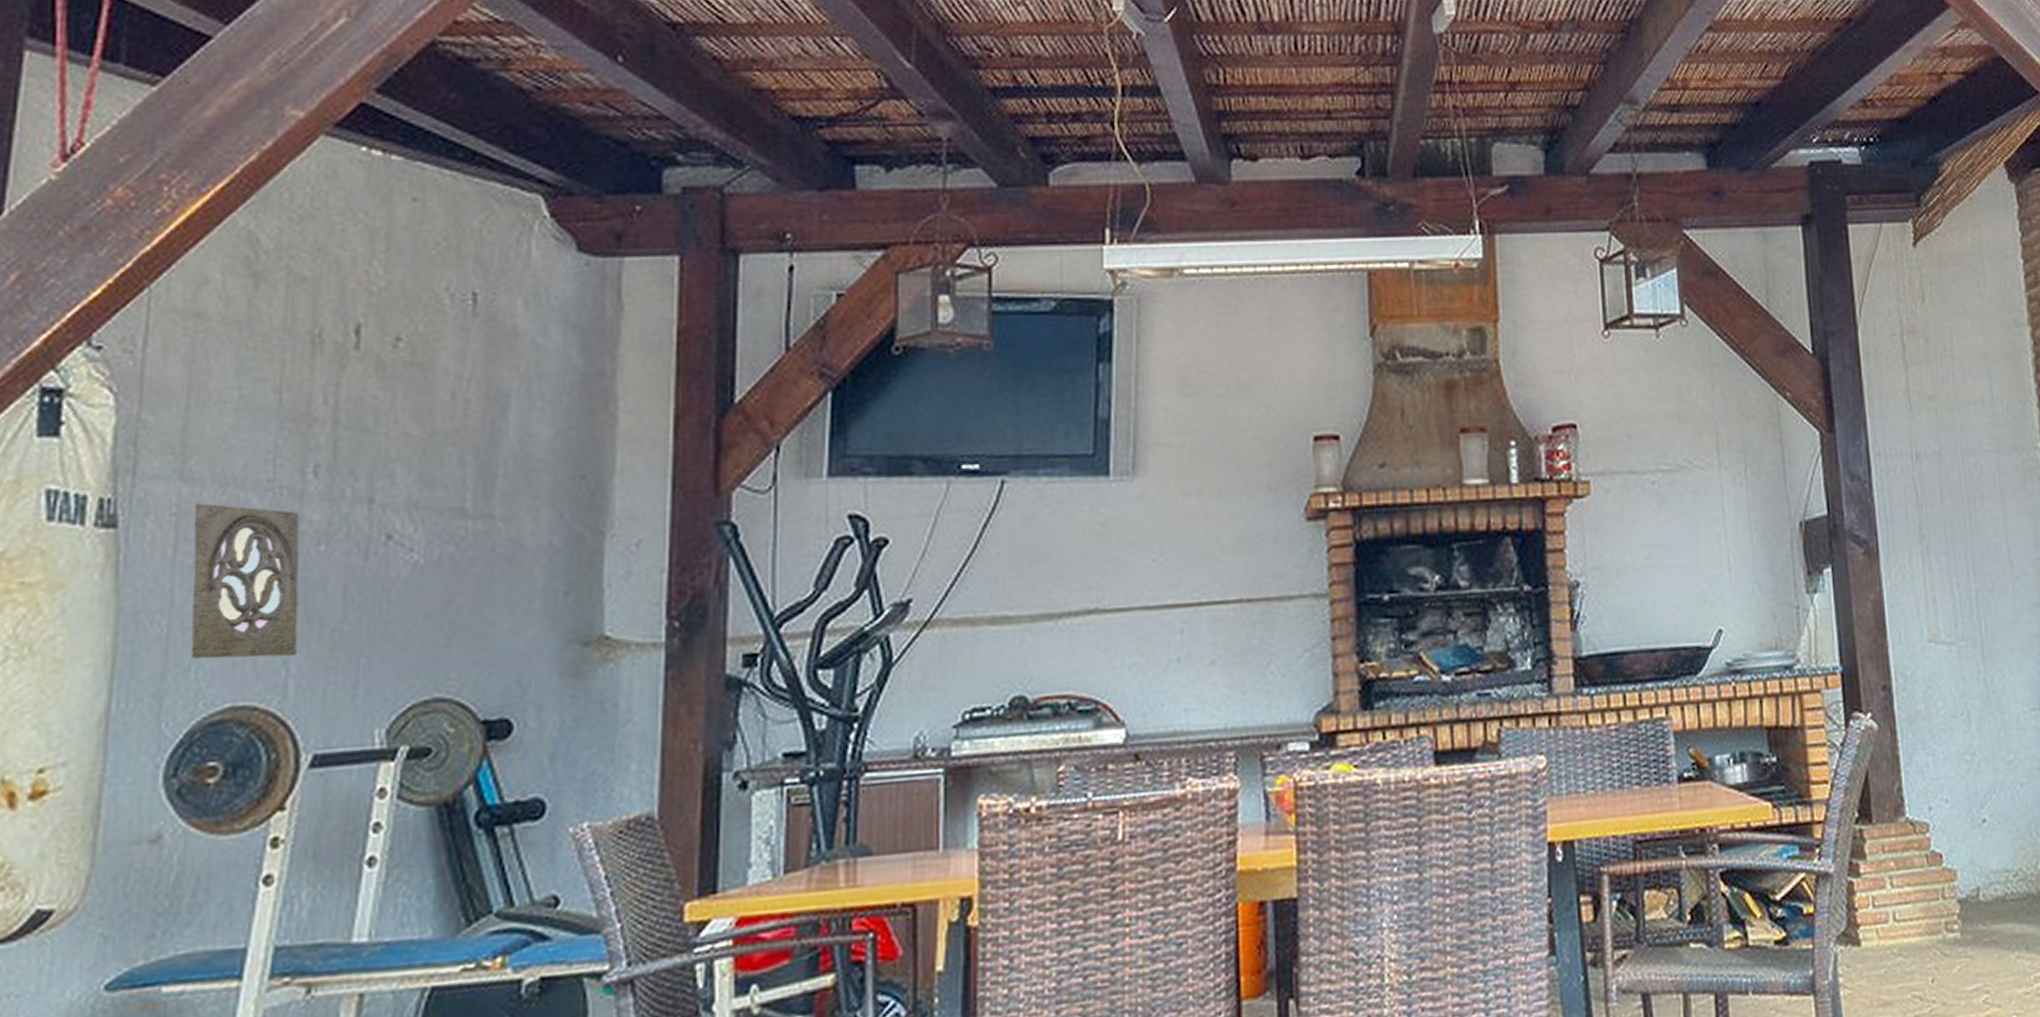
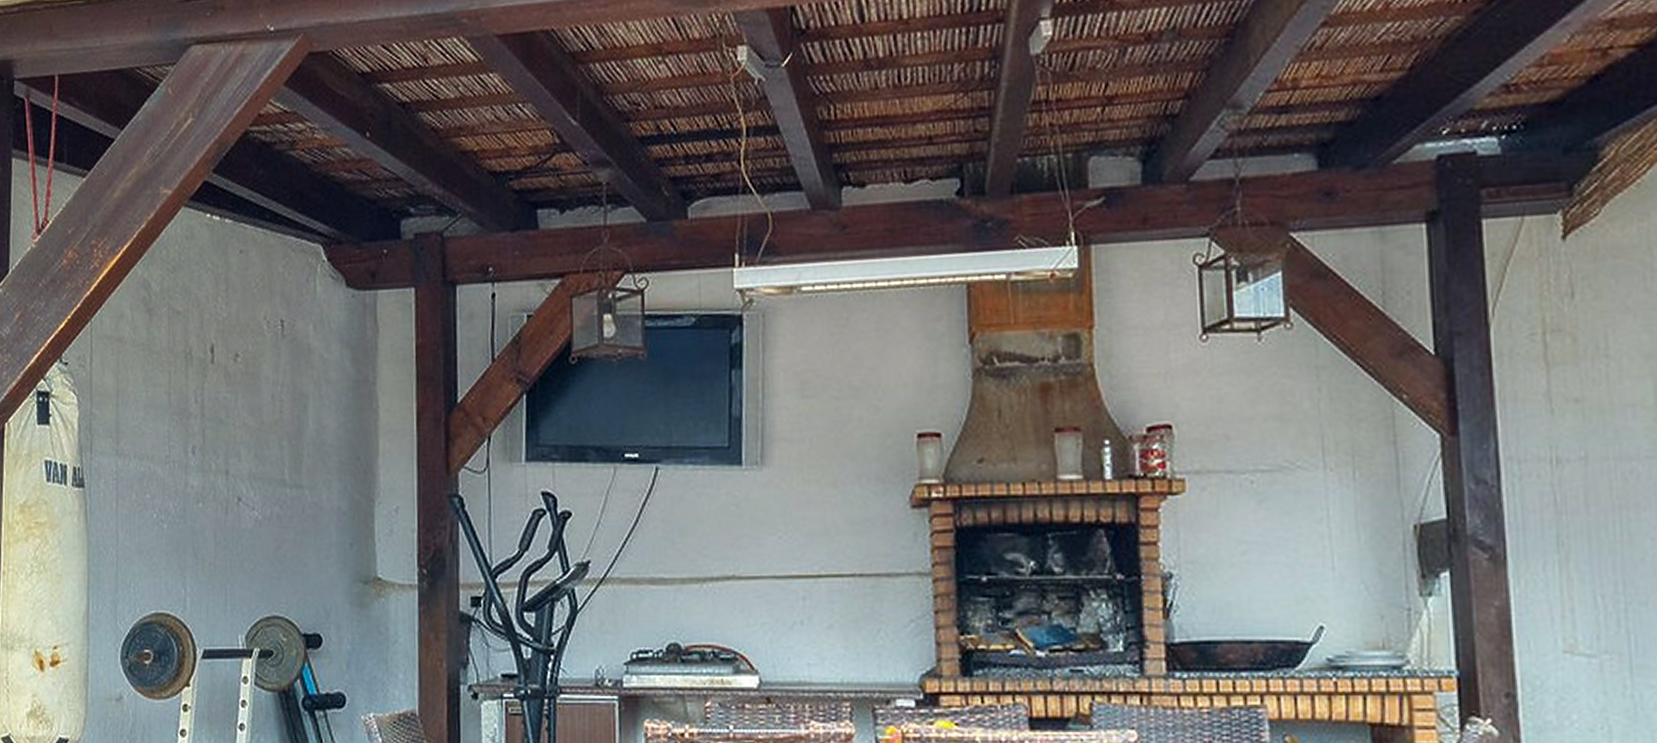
wall ornament: present [191,503,300,659] -> none [126,472,190,581]

